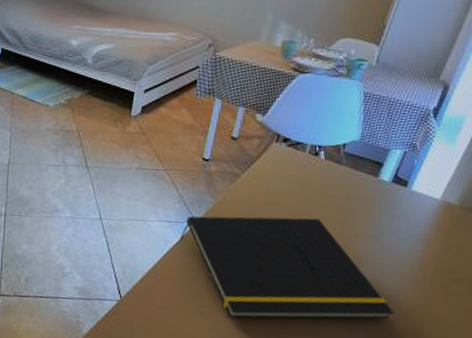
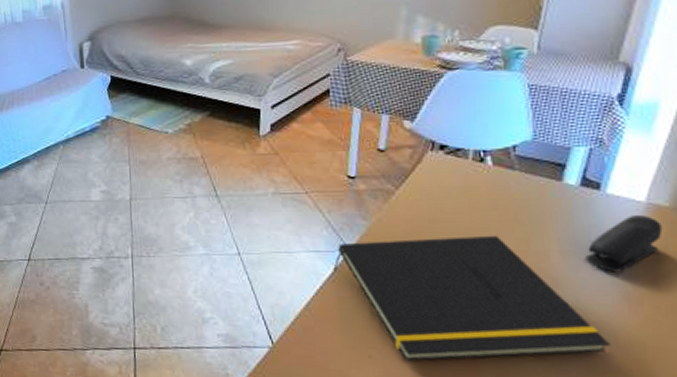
stapler: none [385,210,450,256] -> present [584,216,663,273]

